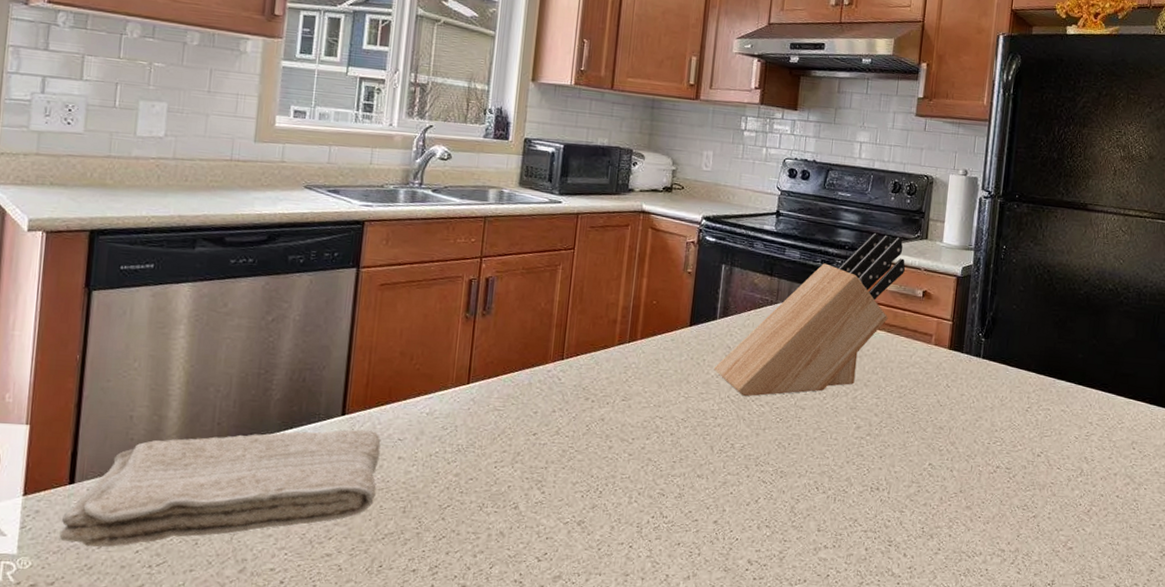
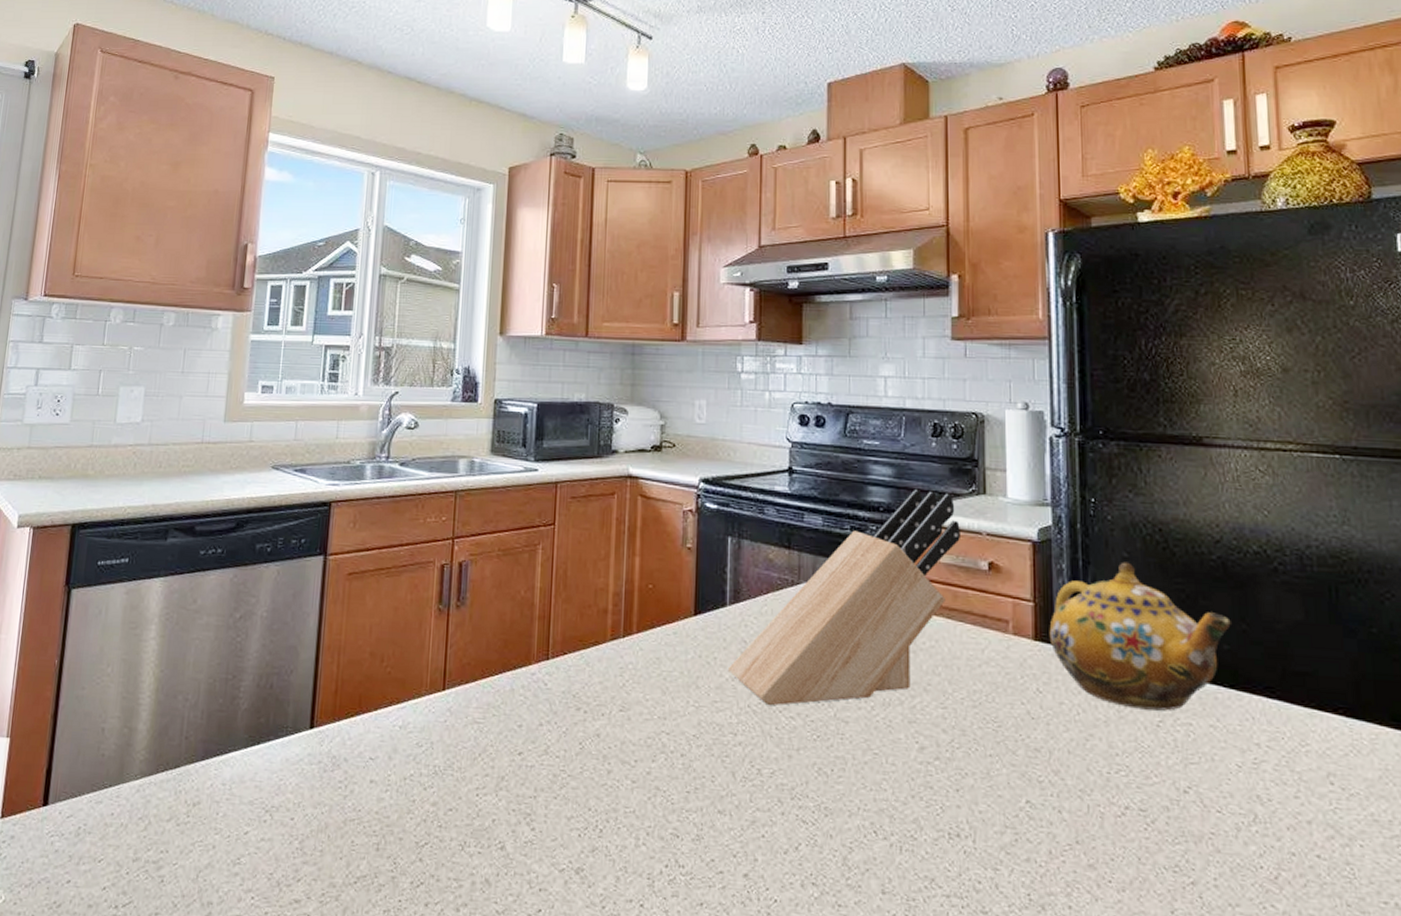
washcloth: present [59,429,381,548] -> none [31,745,352,882]
teapot: none [960,293,1086,400] -> present [1049,562,1231,711]

